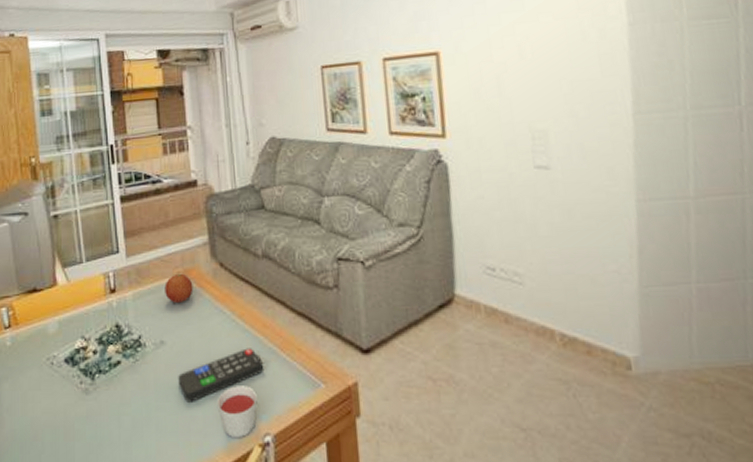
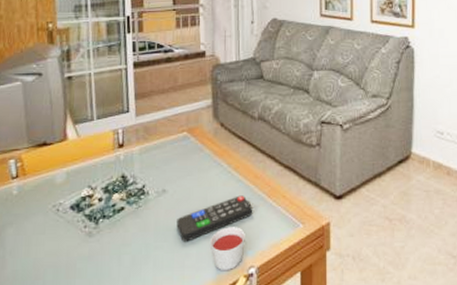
fruit: present [164,273,194,303] -> none [169,131,196,157]

